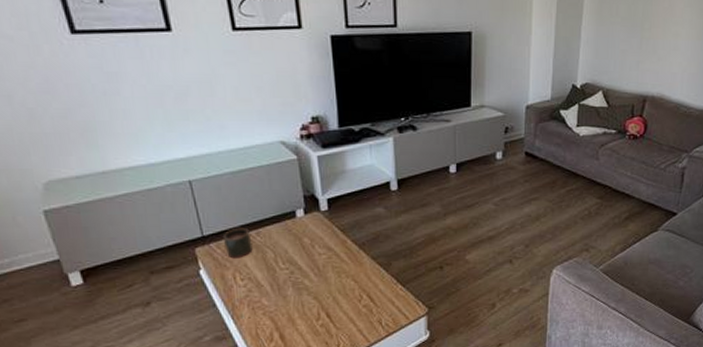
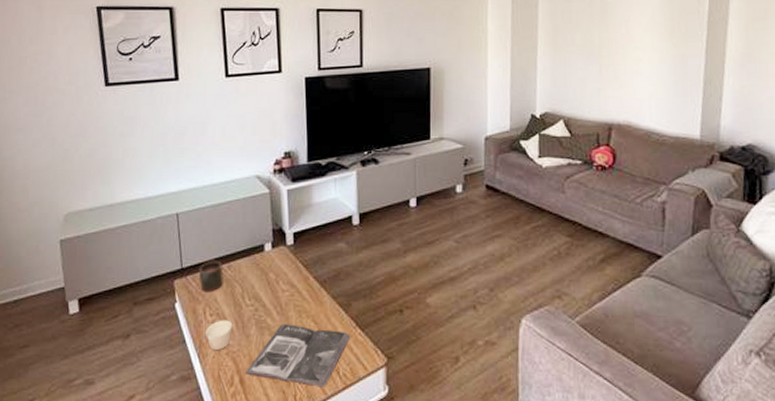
candle: none [237,283,268,312] -> present [204,319,233,351]
magazine: none [285,284,391,337] -> present [245,324,350,387]

